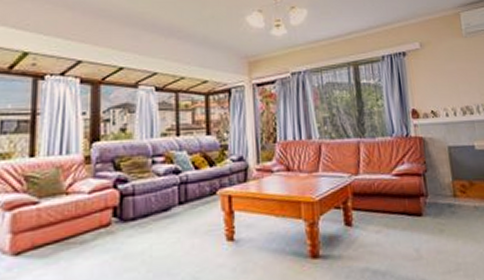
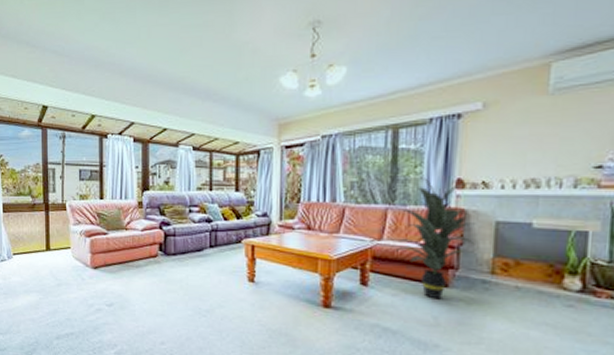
indoor plant: none [360,110,435,231] -> present [389,177,479,300]

